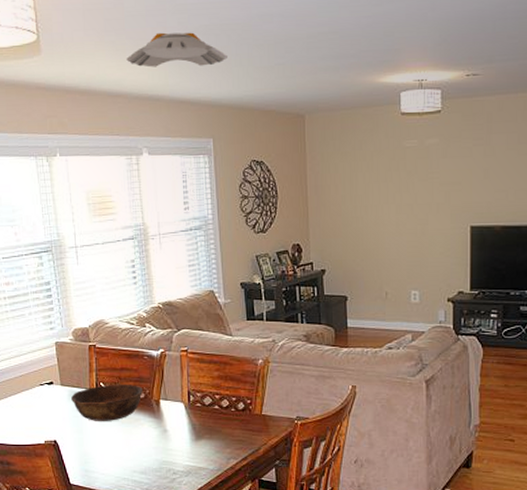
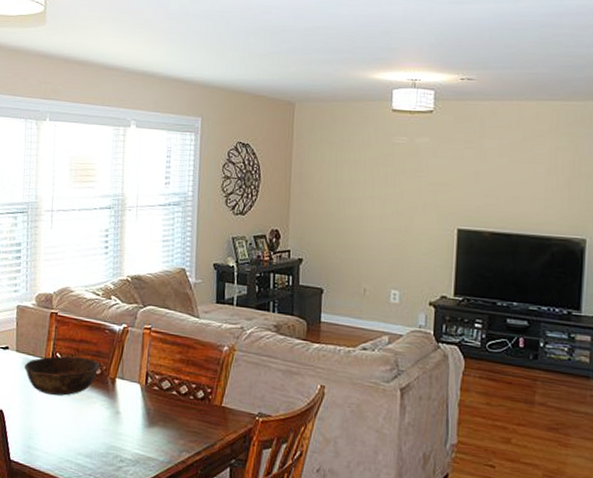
ceiling light fixture: present [126,32,227,68] -> none [126,14,224,49]

